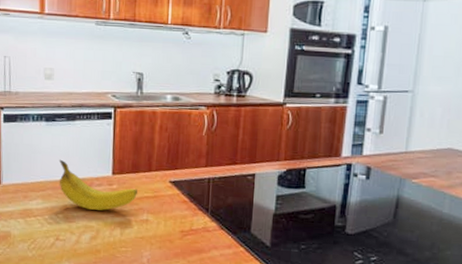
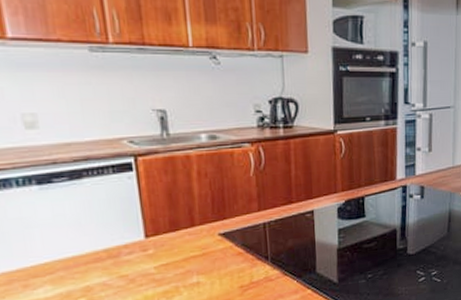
fruit: present [59,159,137,211] -> none [67,230,181,285]

